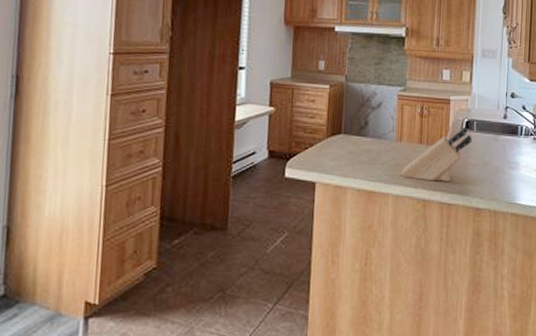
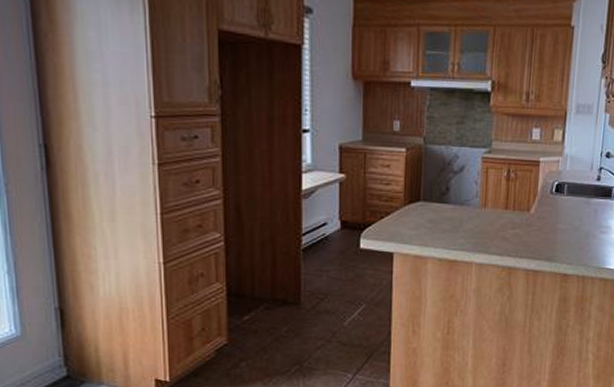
knife block: present [400,126,472,182] -> none [484,190,562,248]

